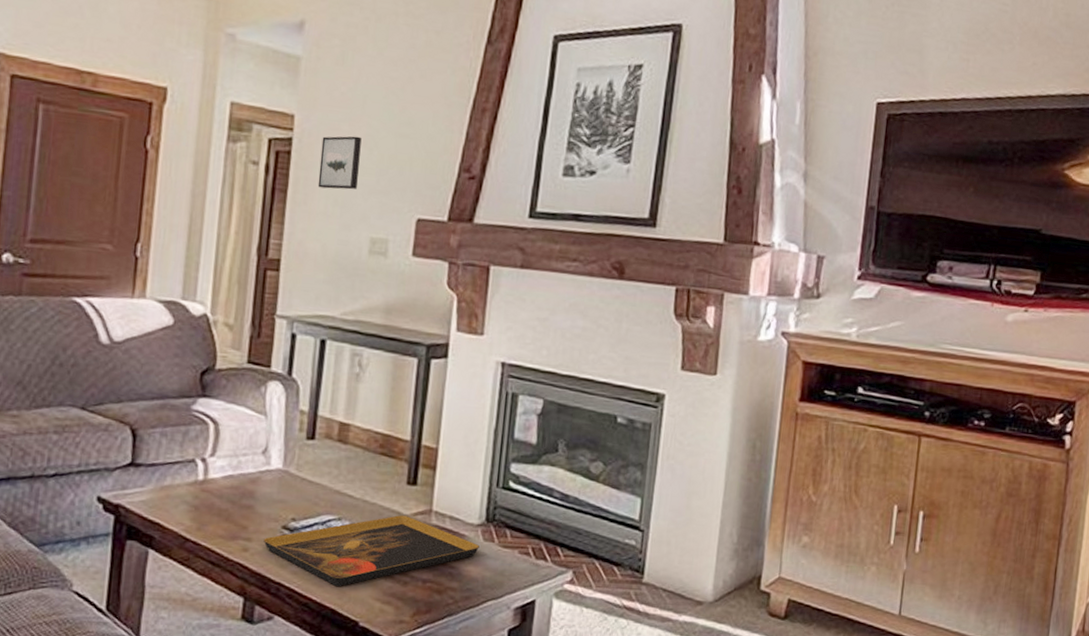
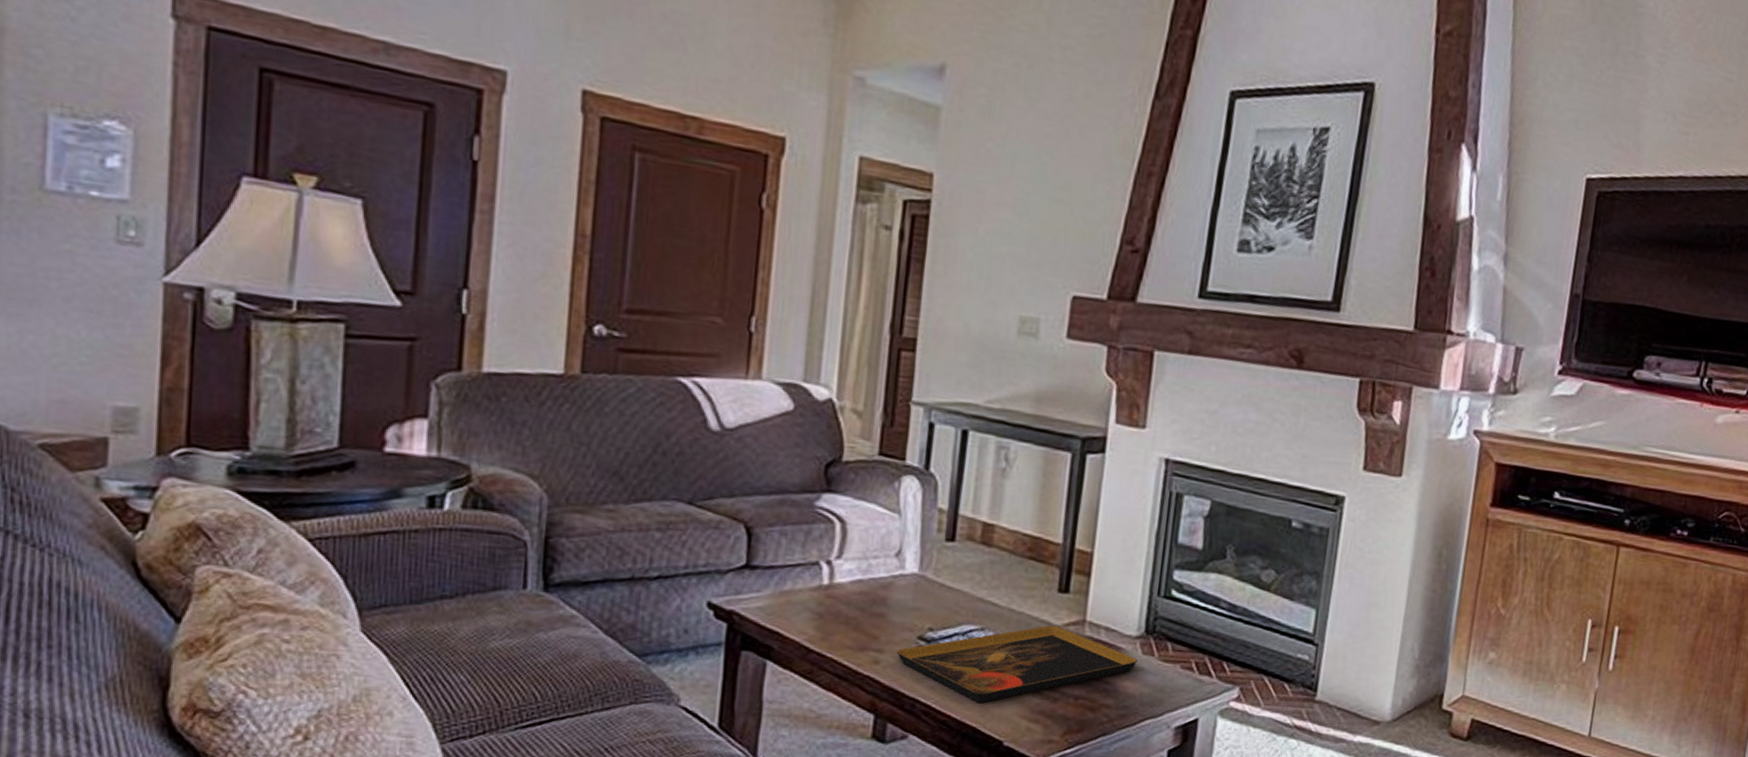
wall art: present [317,136,362,190] -> none [959,199,1010,261]

